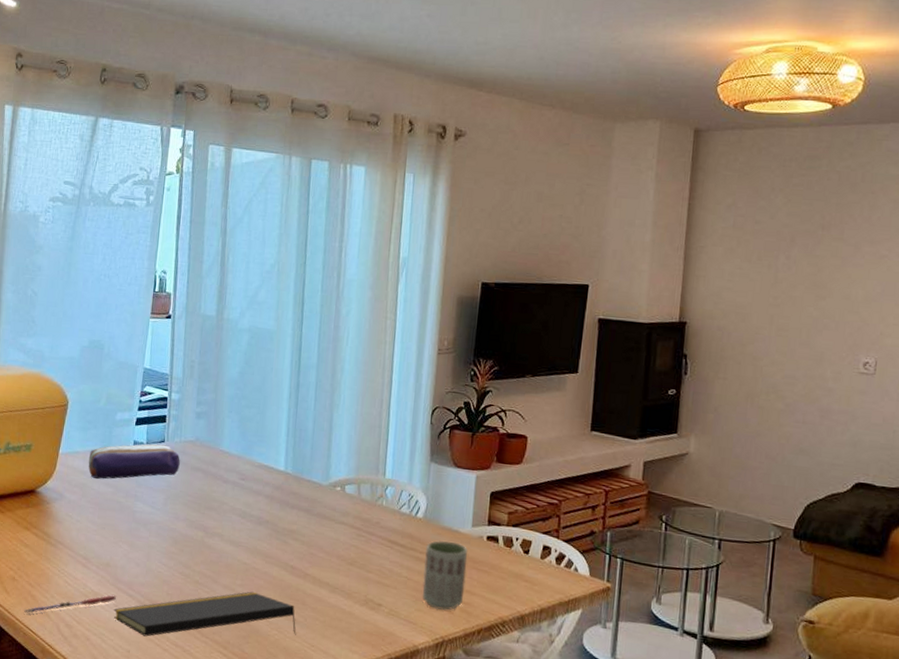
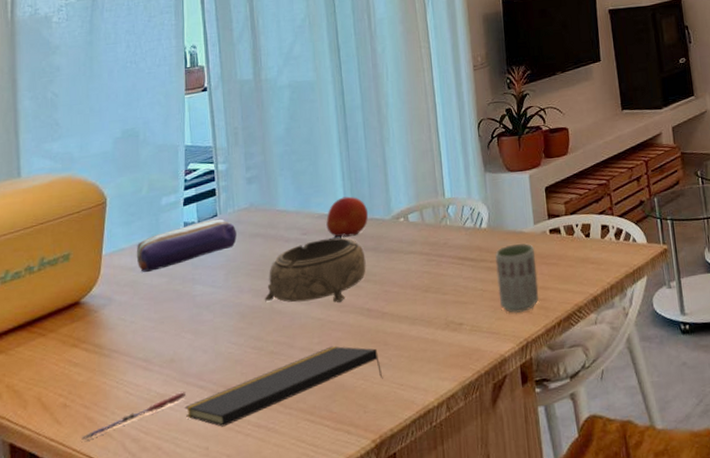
decorative bowl: none [196,488,298,553] -> present [264,237,366,303]
fruit: none [264,452,307,493] -> present [326,196,369,239]

